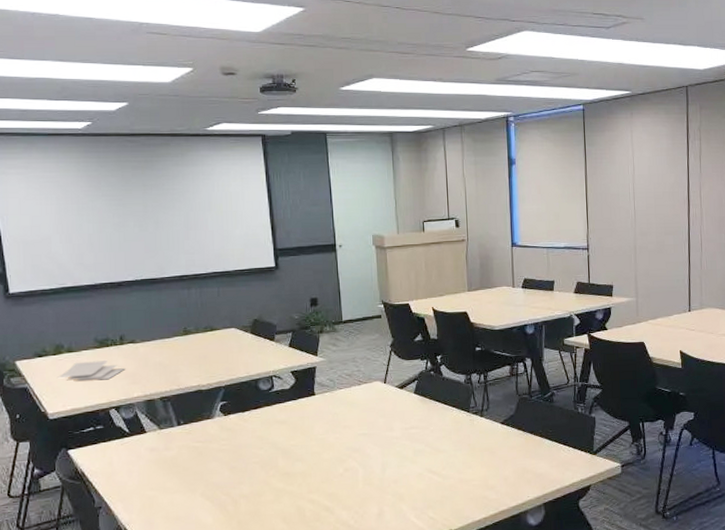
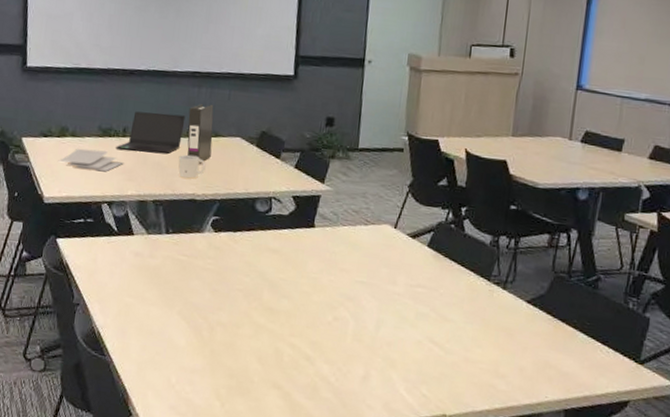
laptop: none [115,316,180,356] -> present [116,111,186,154]
mug: none [178,350,206,373] -> present [178,155,206,179]
binder: none [182,302,210,357] -> present [187,104,214,164]

